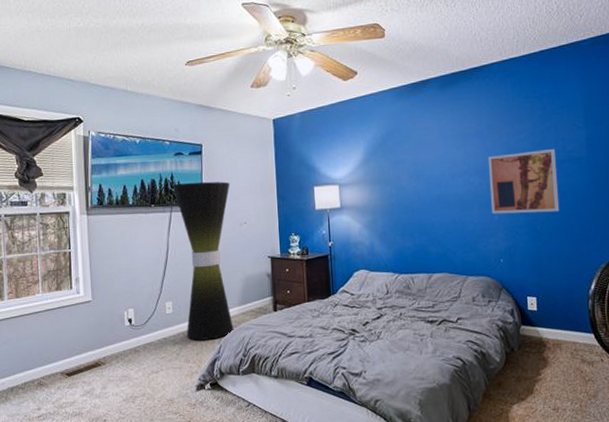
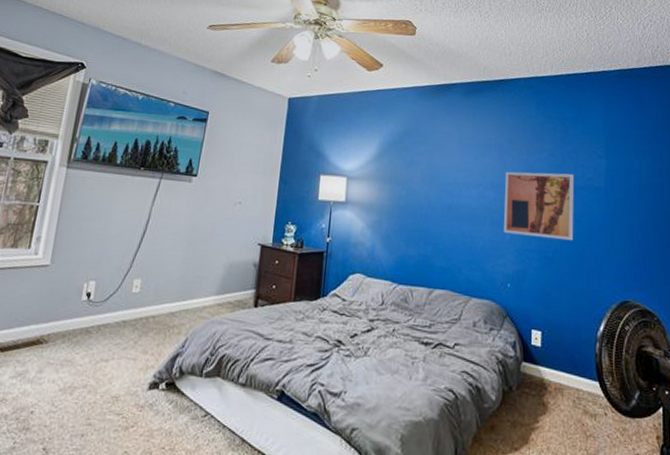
floor lamp: present [172,181,234,340] -> none [149,149,231,330]

